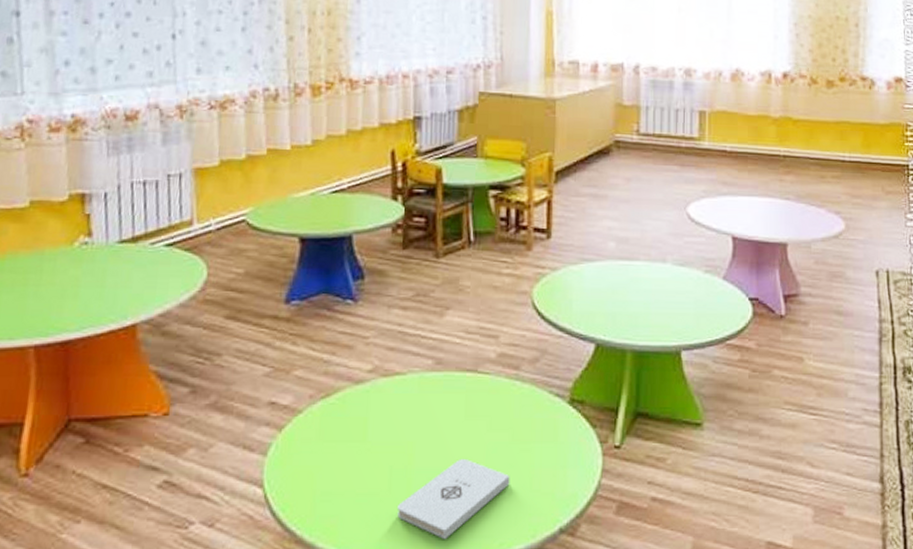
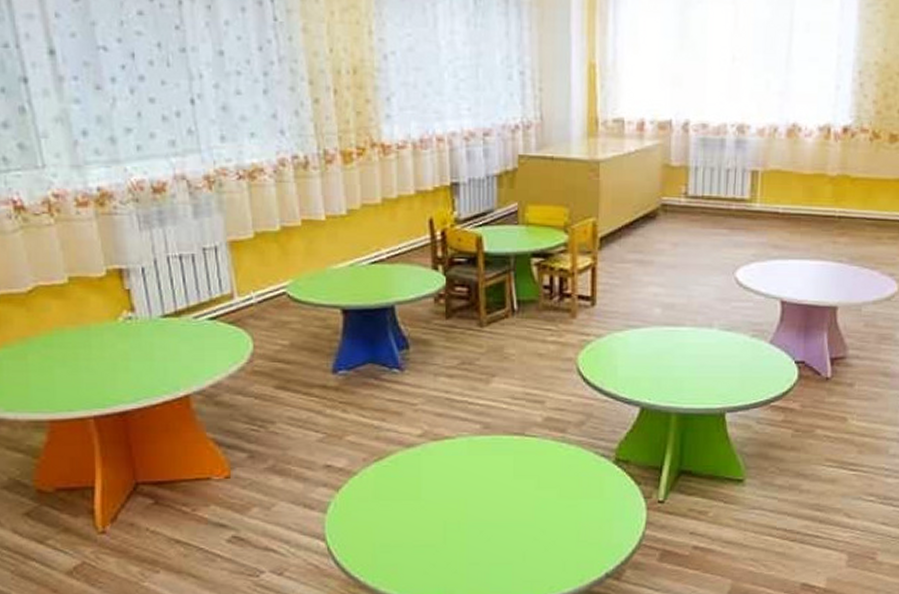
notepad: present [396,458,510,539] -> none [452,513,558,583]

